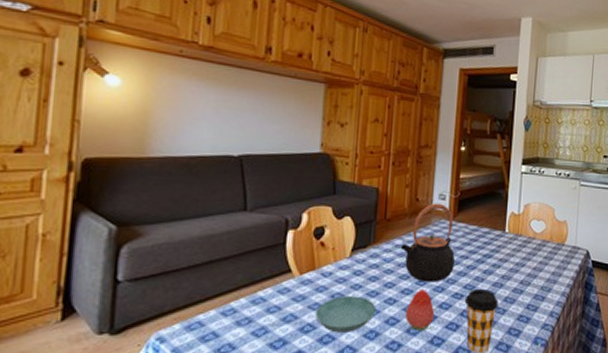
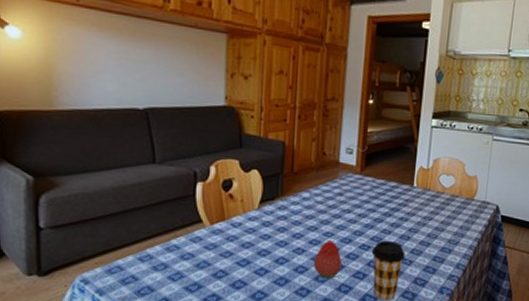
saucer: present [315,296,377,333] -> none [227,246,286,279]
teapot: present [400,203,455,283] -> none [308,157,362,234]

